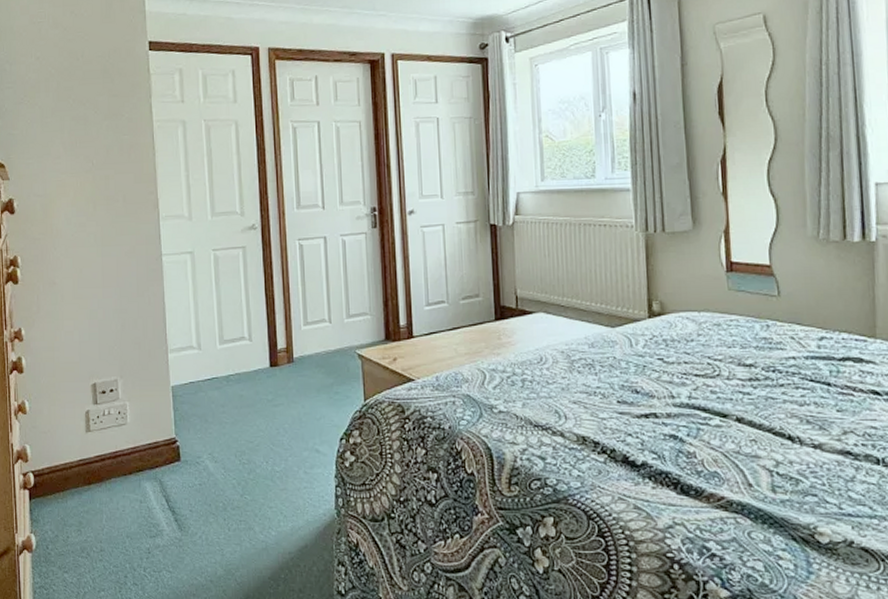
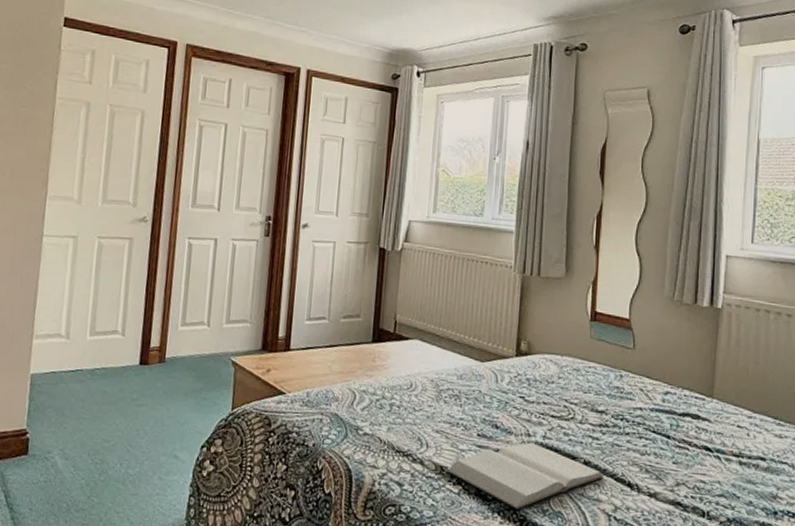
book: none [589,404,761,473] -> present [447,442,605,510]

